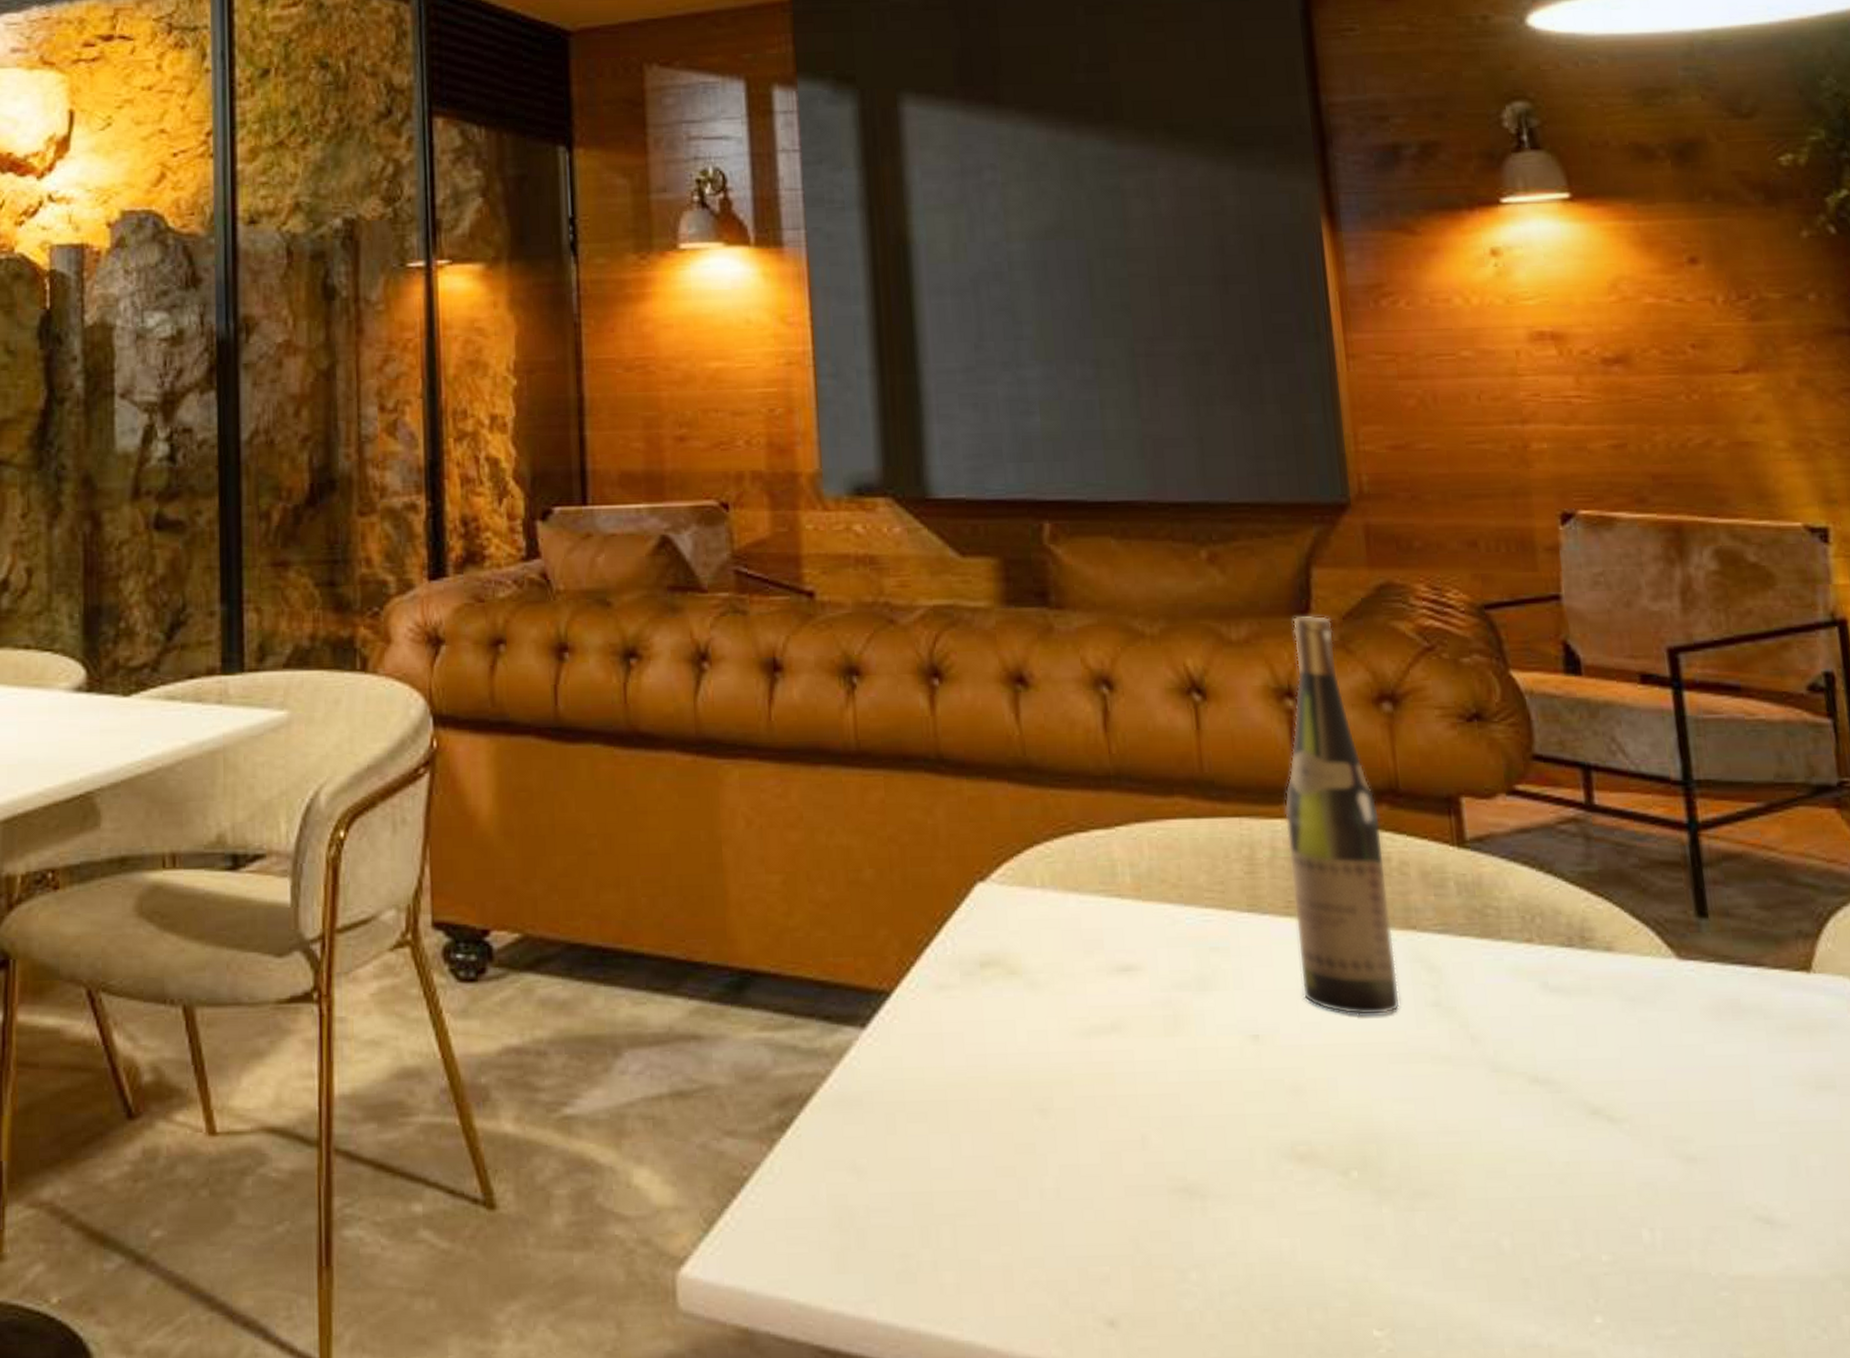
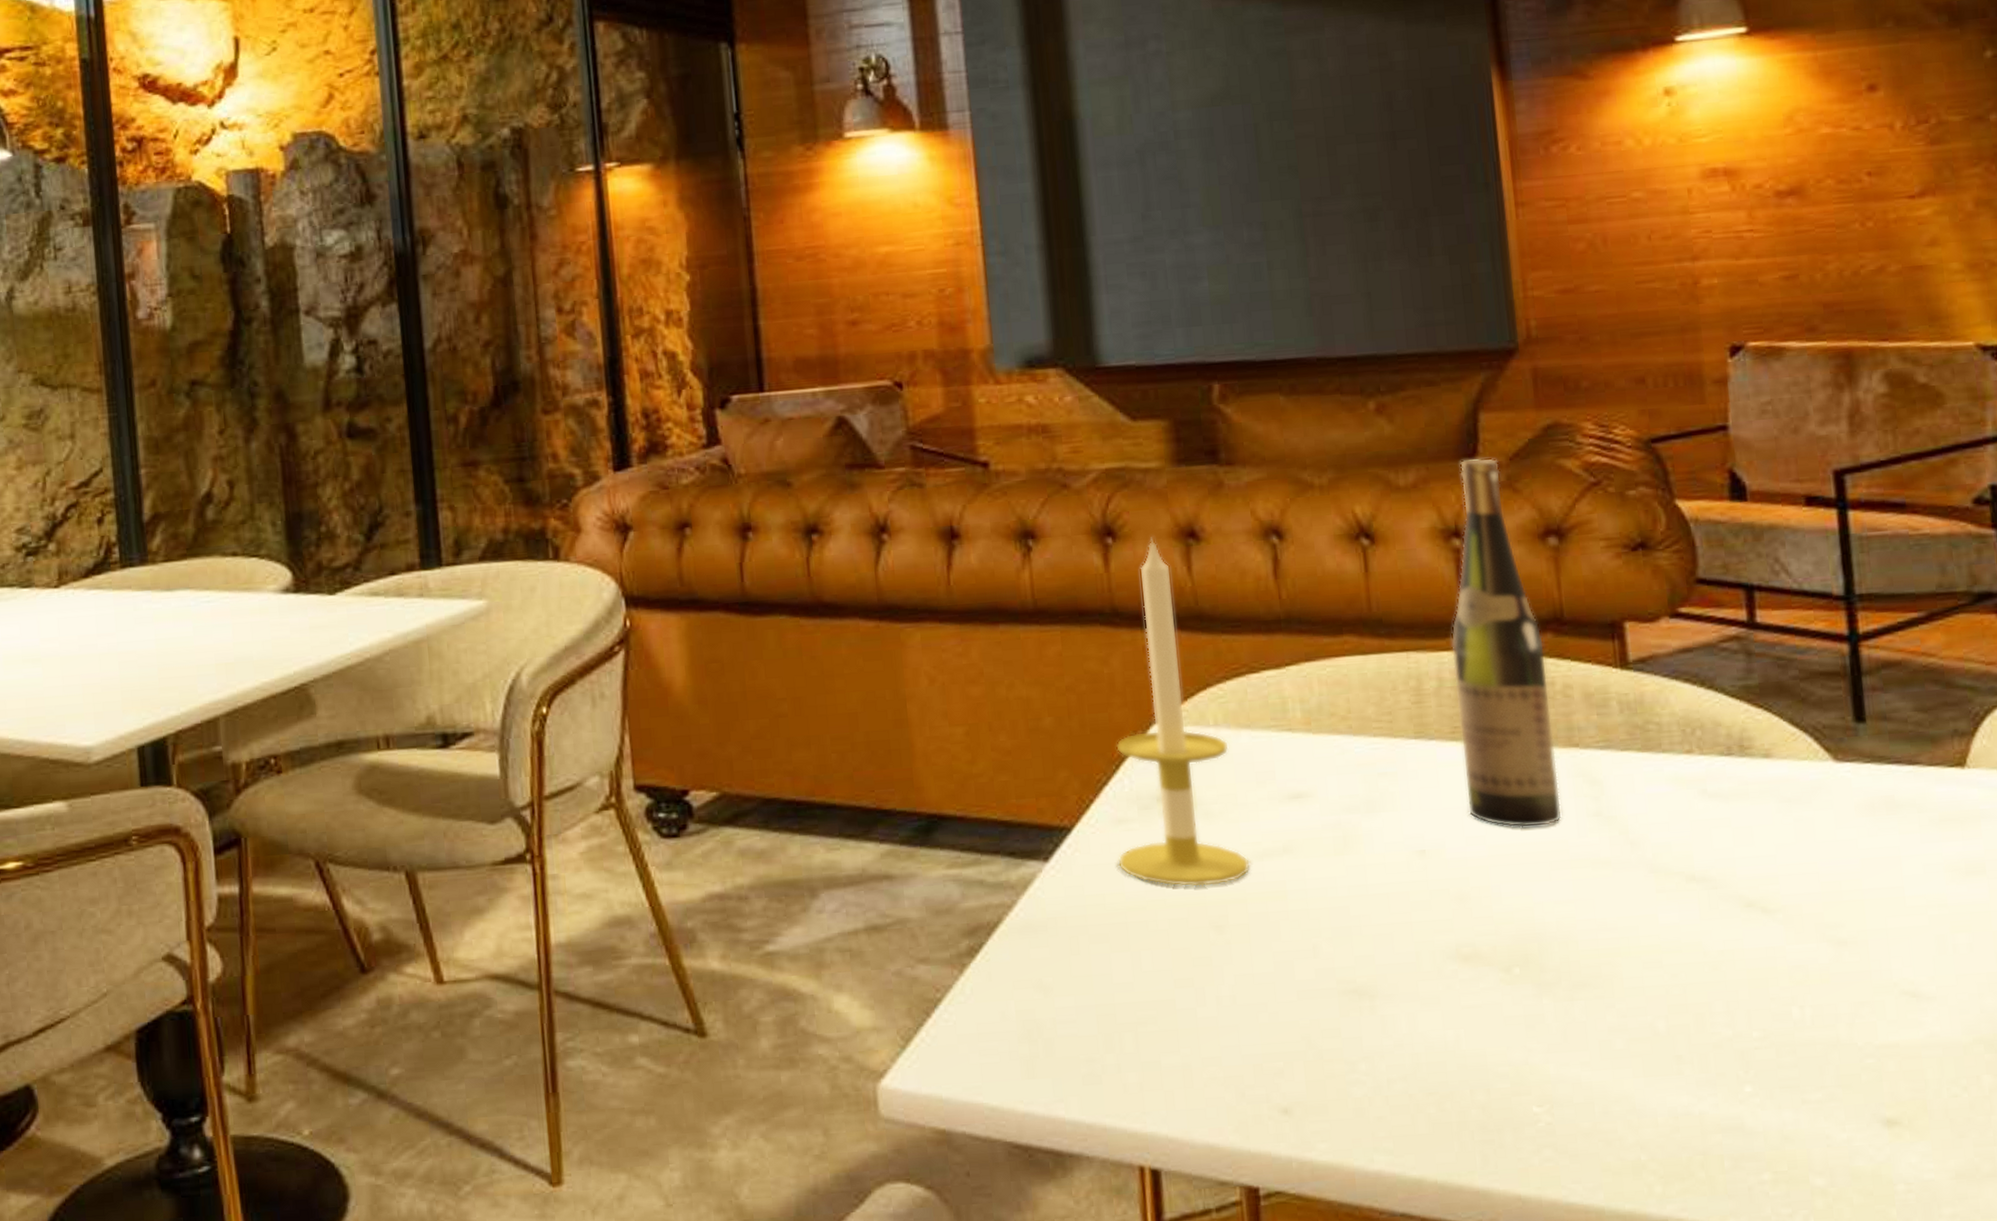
candle: none [938,680,1077,1064] -> present [1116,537,1250,887]

